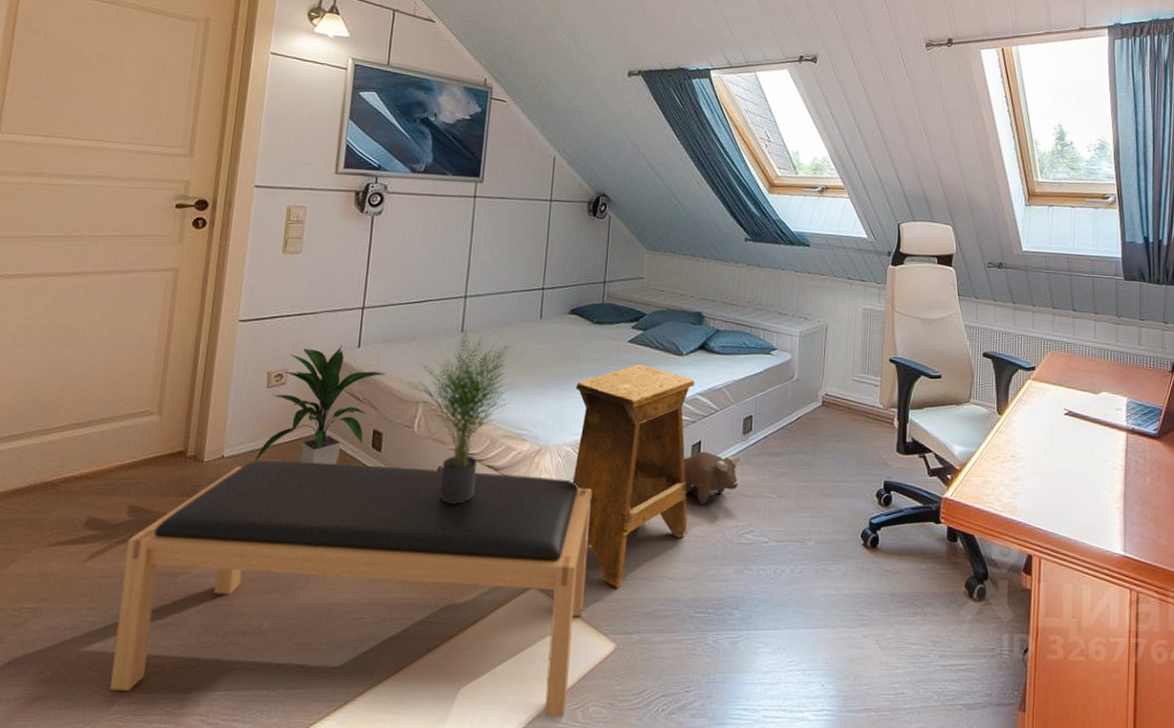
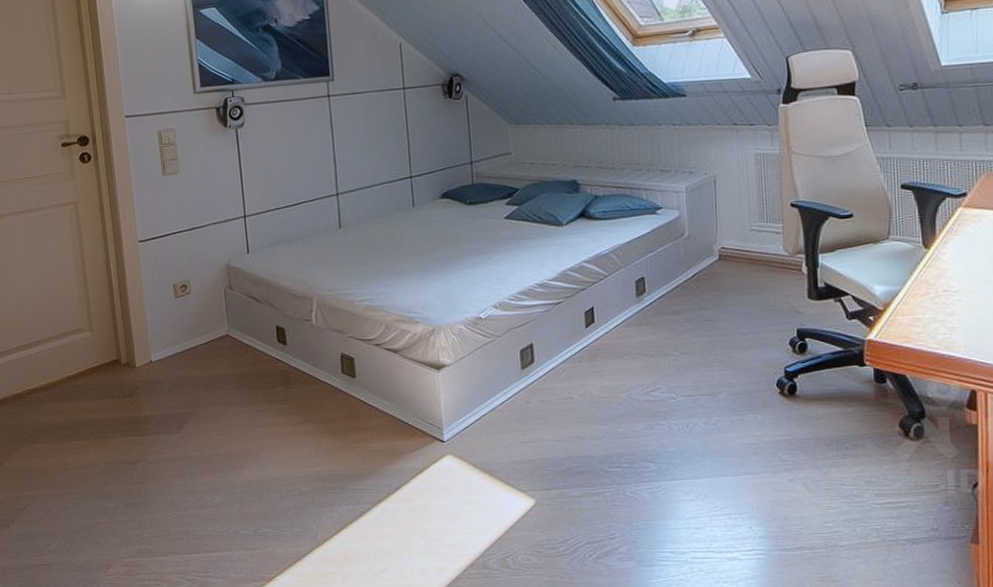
bench: present [110,459,592,718] -> none [90,354,499,566]
indoor plant: present [255,345,386,465] -> none [178,252,277,363]
potted plant: present [407,329,512,504] -> none [298,225,397,385]
stool: present [572,365,695,588] -> none [459,239,590,449]
plush toy: present [683,451,741,505] -> none [577,316,640,367]

